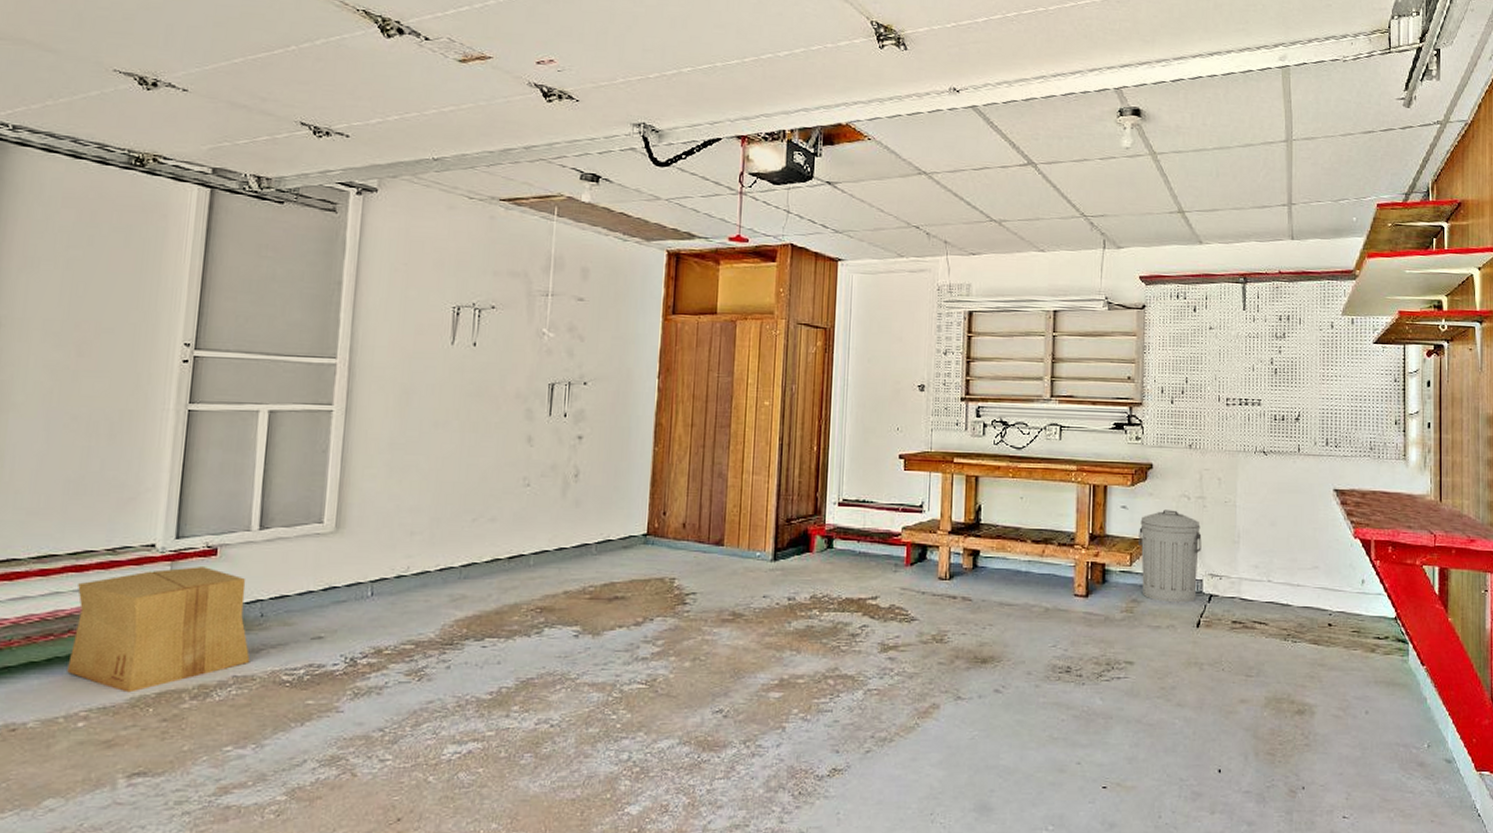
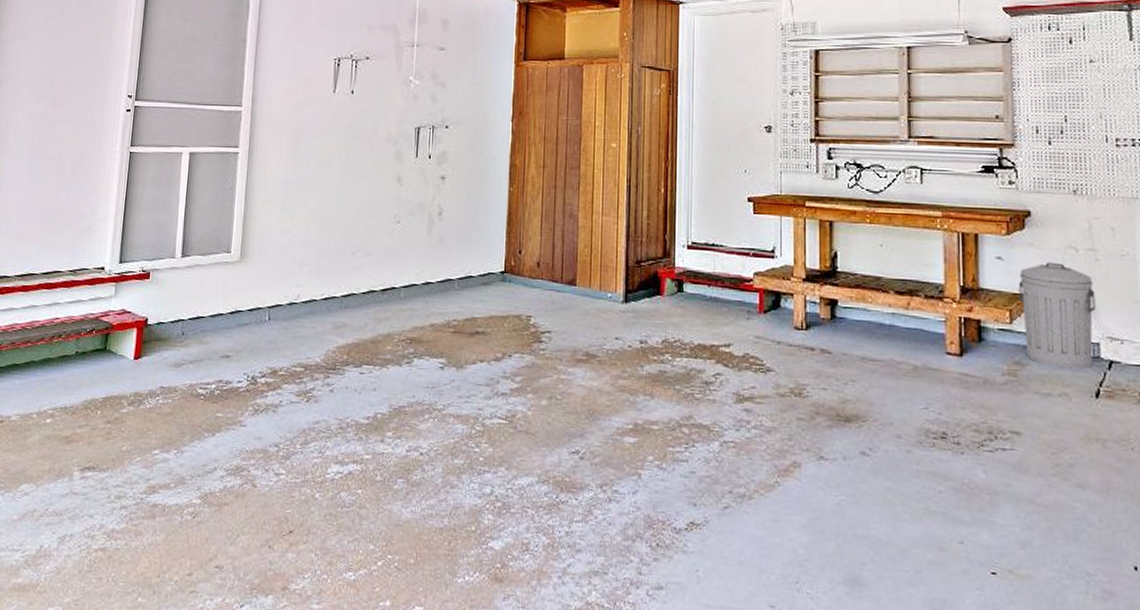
cardboard box: present [67,567,251,693] -> none [39,288,174,396]

